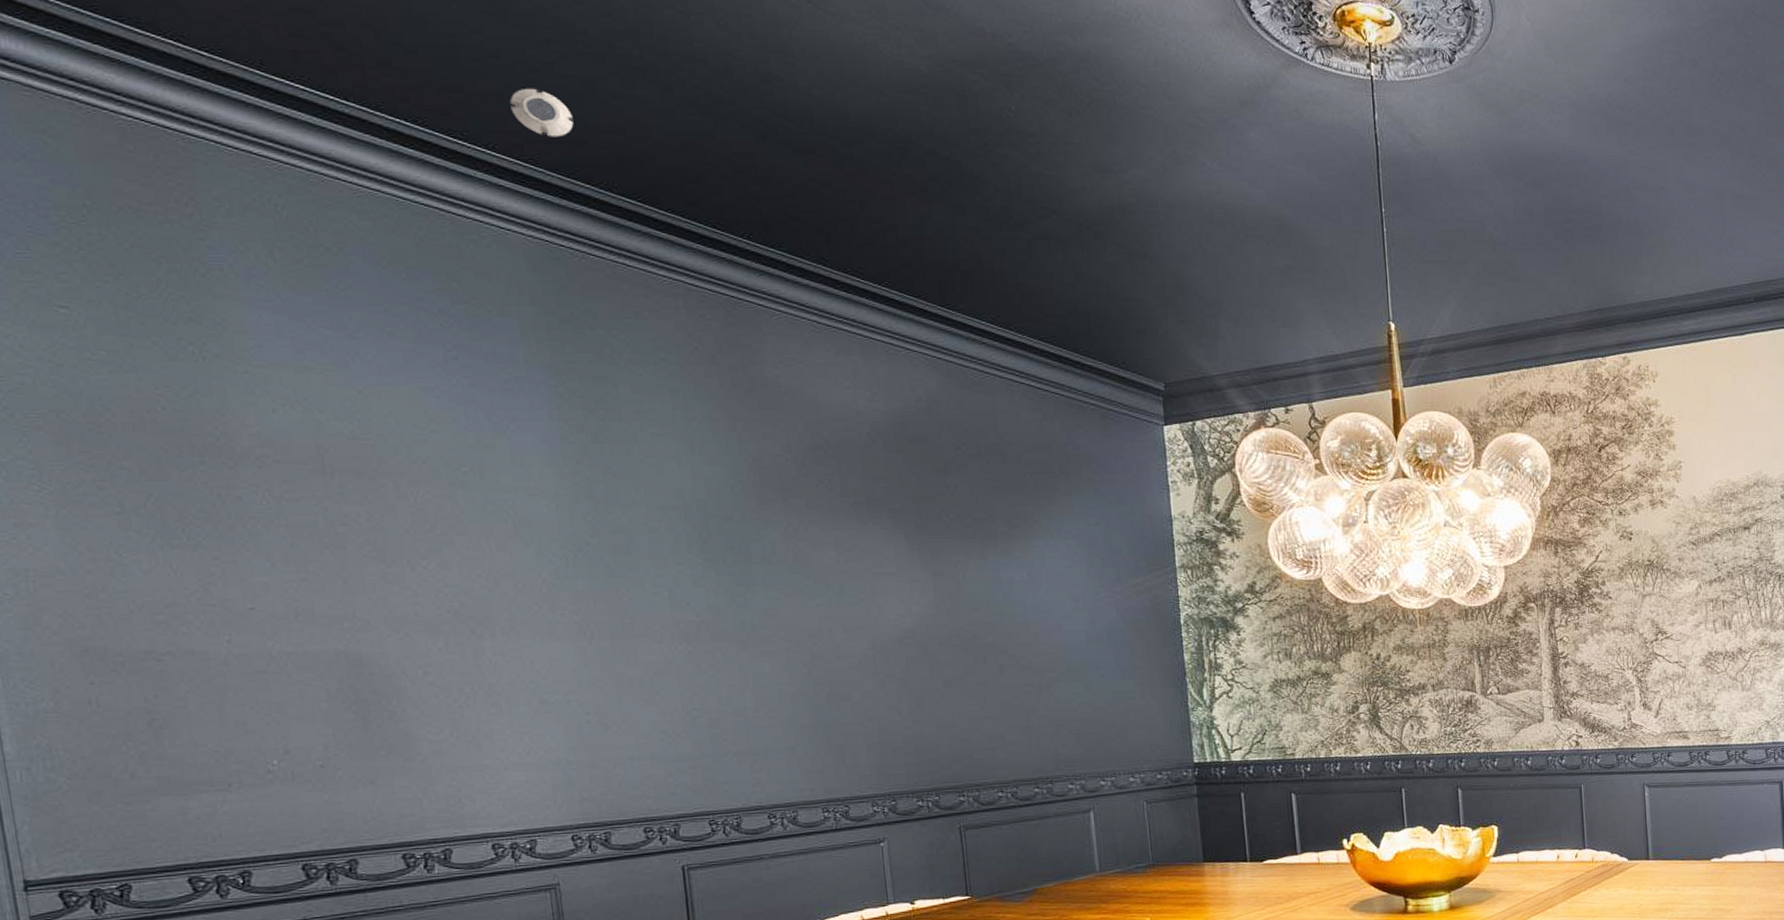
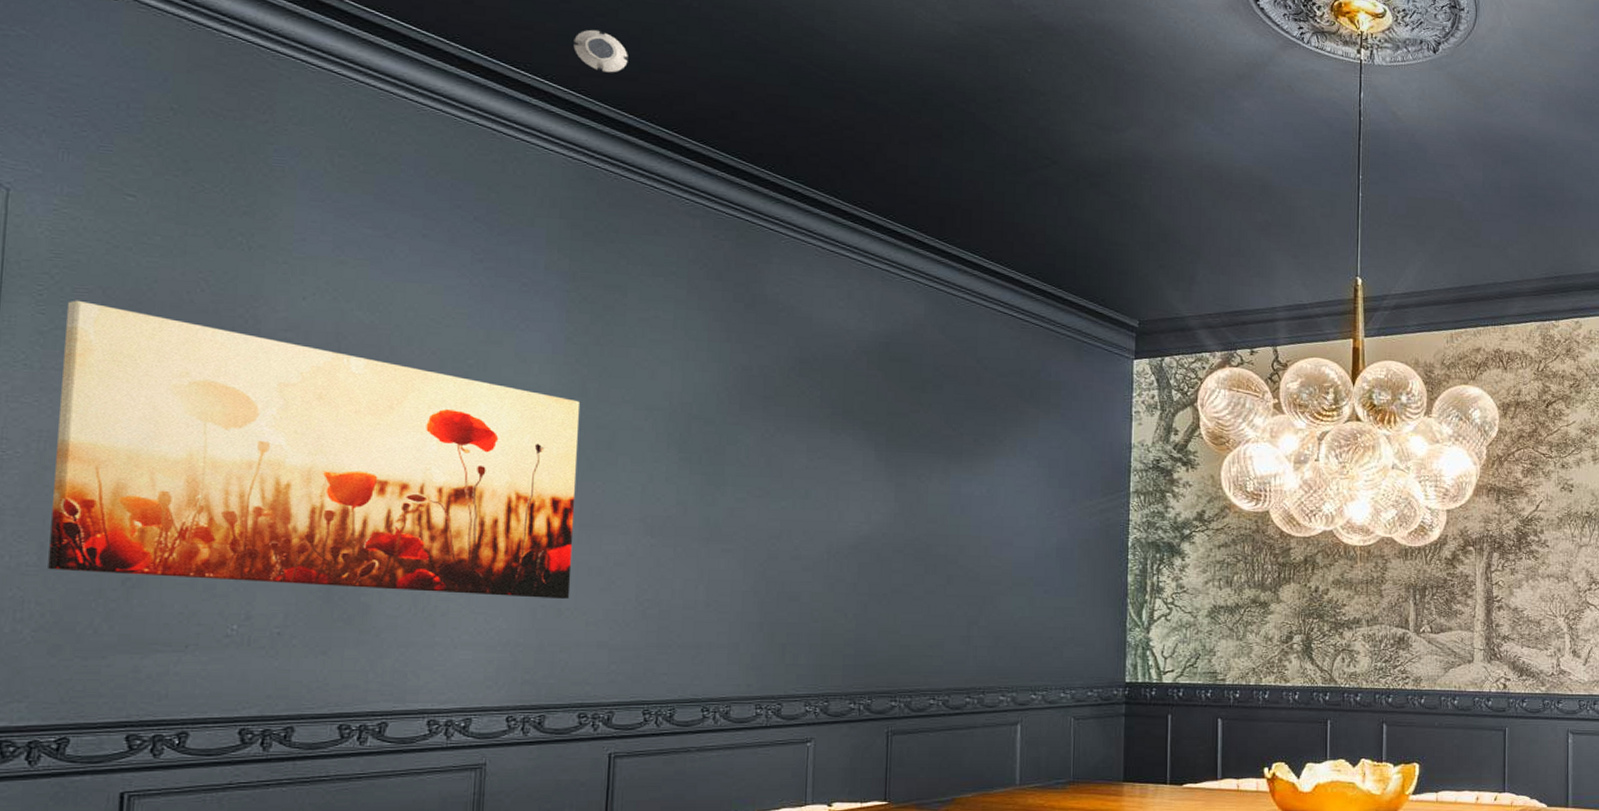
wall art: none [21,426,615,716] -> present [48,300,579,599]

